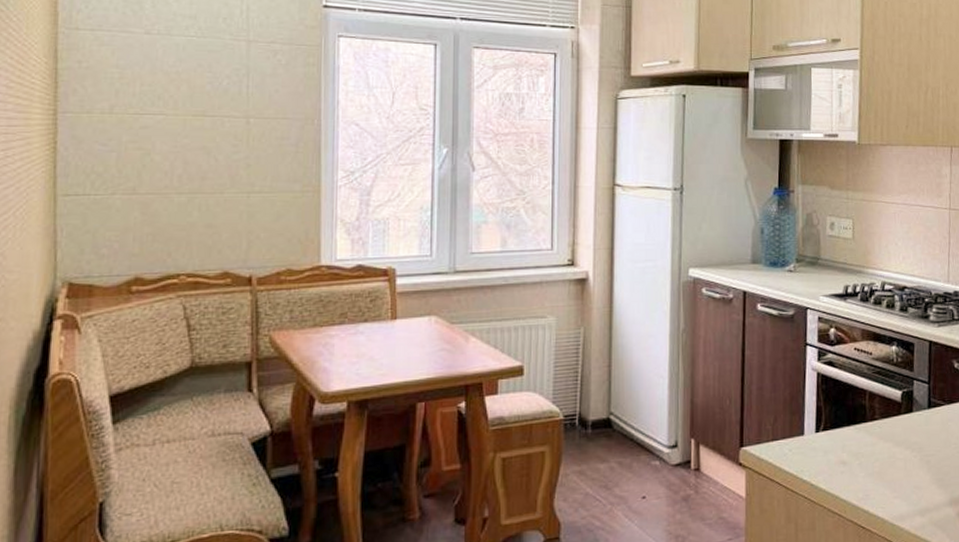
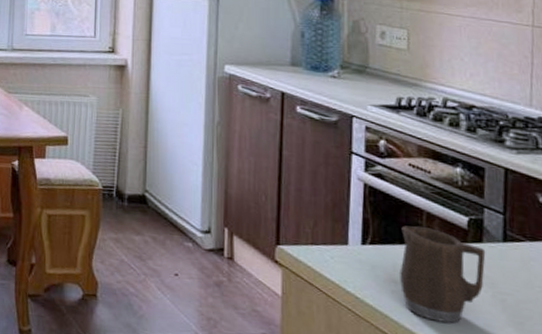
mug: none [847,406,915,493] -> present [400,225,486,323]

